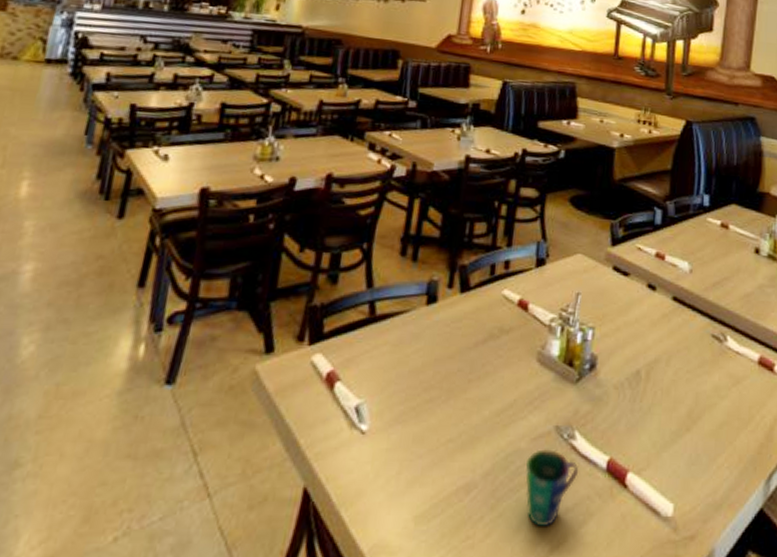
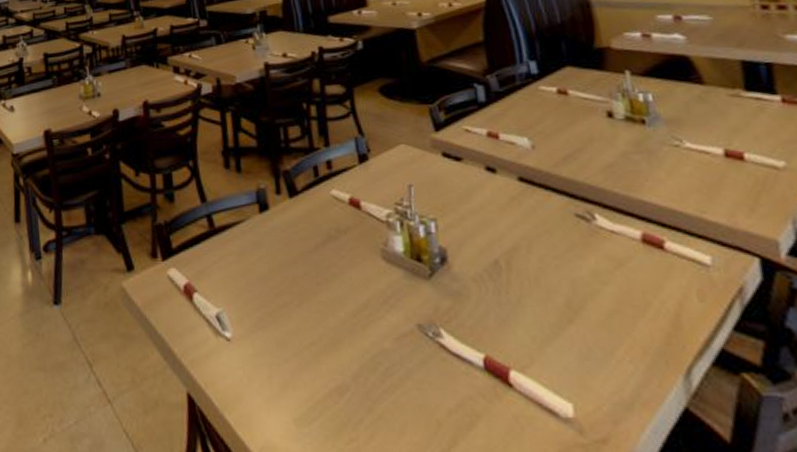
cup: present [525,449,579,526] -> none [395,349,454,428]

